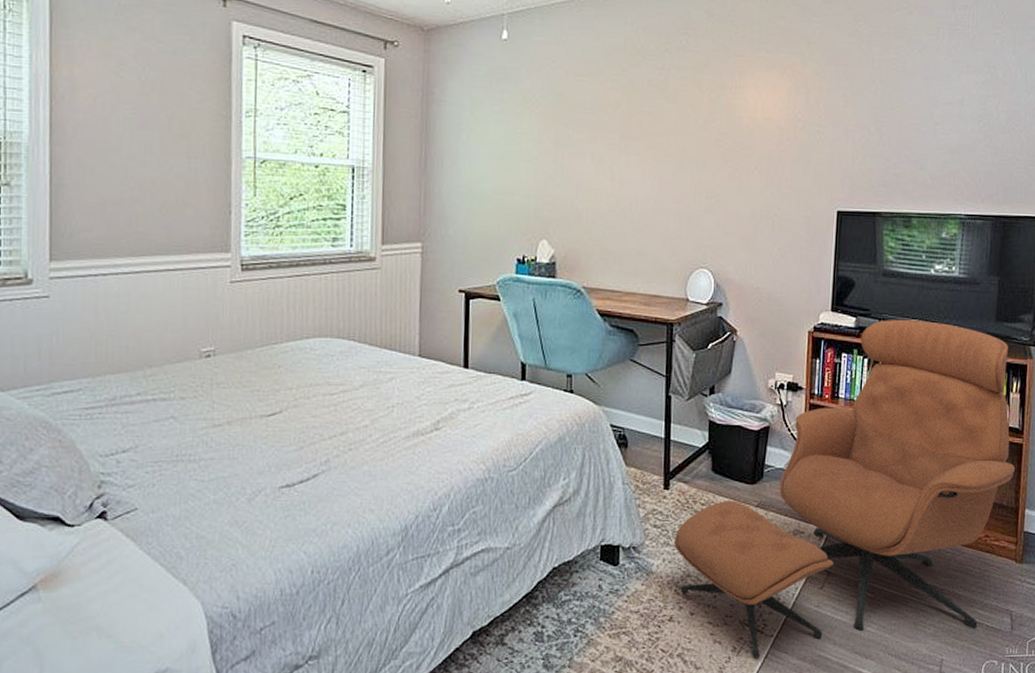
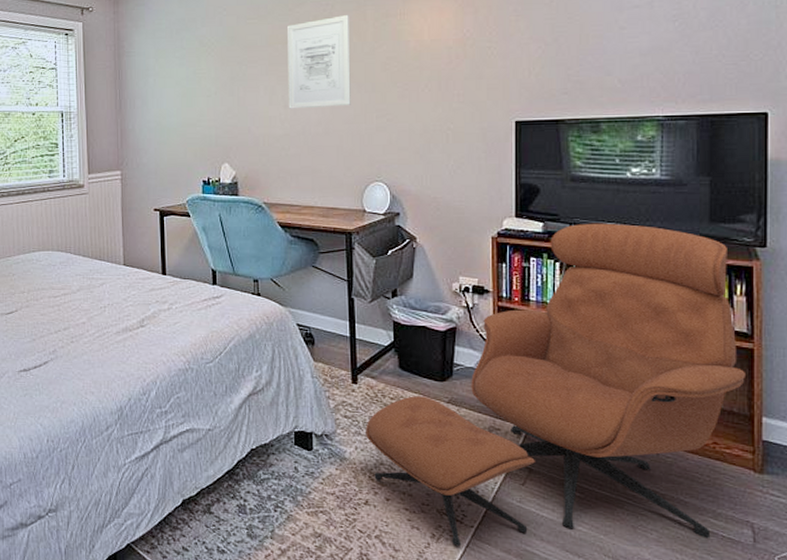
wall art: none [616,82,685,183] -> present [286,15,351,109]

